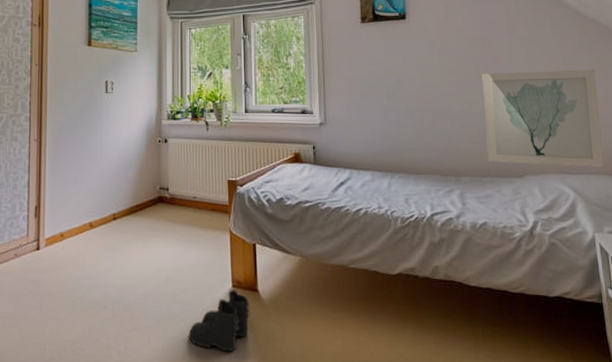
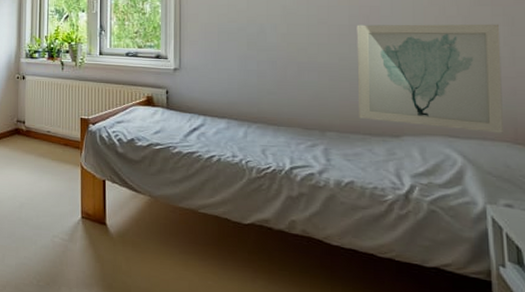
boots: present [188,290,251,352] -> none [39,220,98,277]

